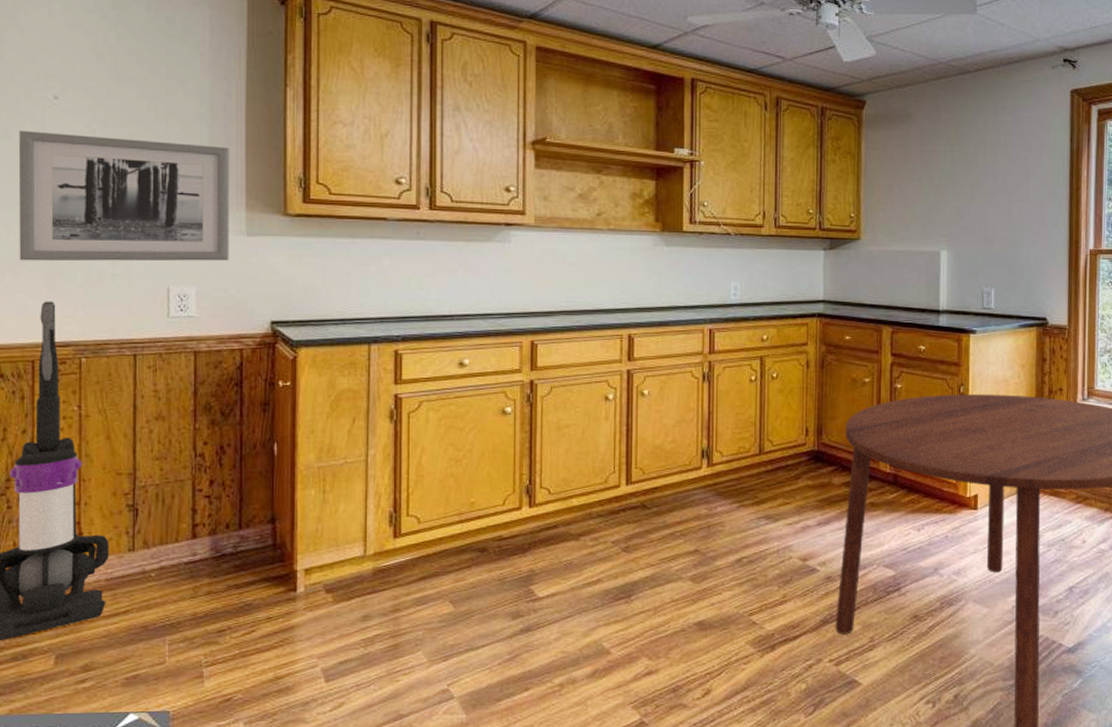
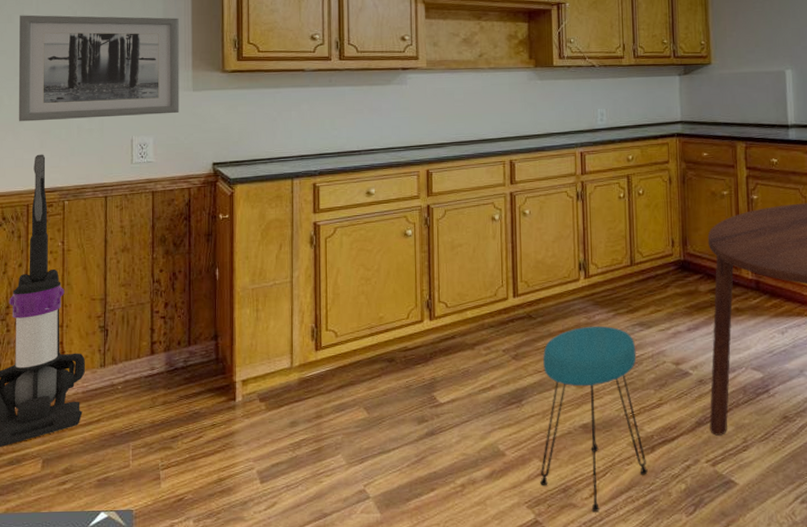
stool: none [648,517,766,712] -> present [540,325,648,512]

